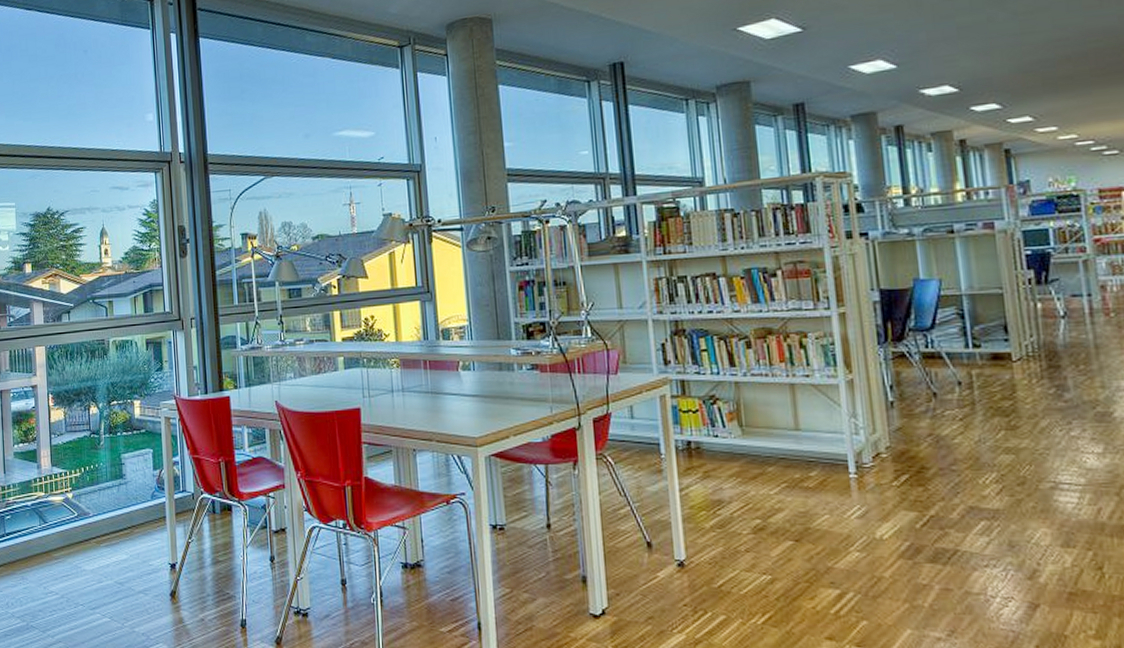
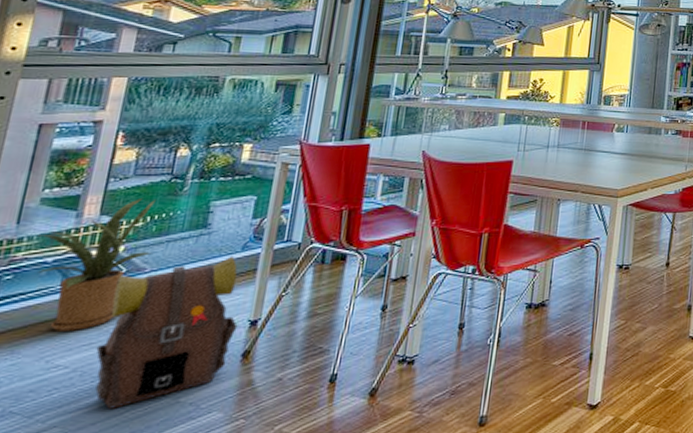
house plant: none [18,452,91,564] -> present [38,198,155,331]
backpack: none [72,504,162,632] -> present [95,256,238,409]

